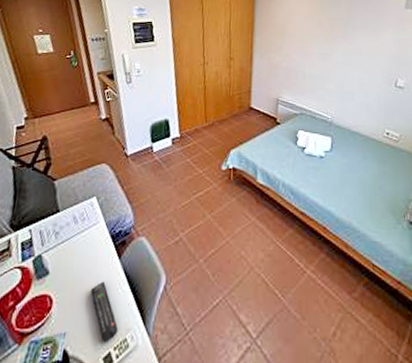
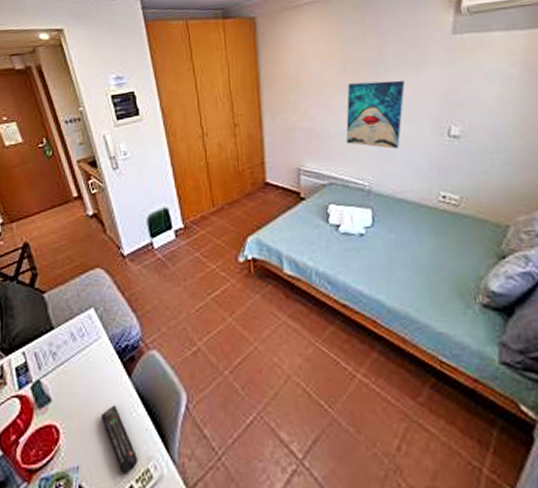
wall art: none [317,37,366,92] -> present [346,80,405,149]

